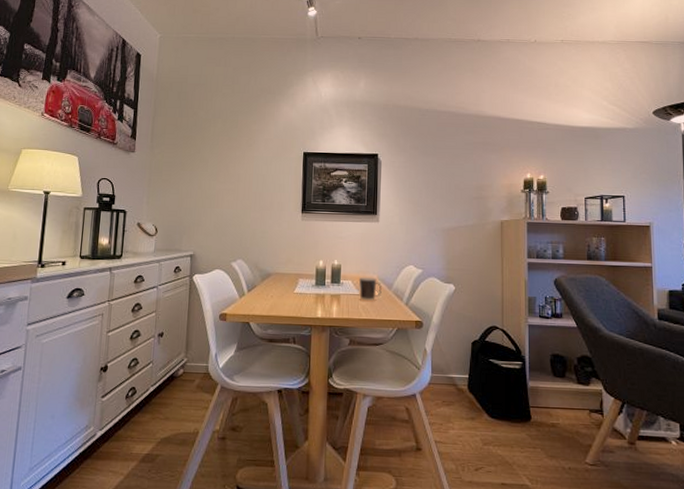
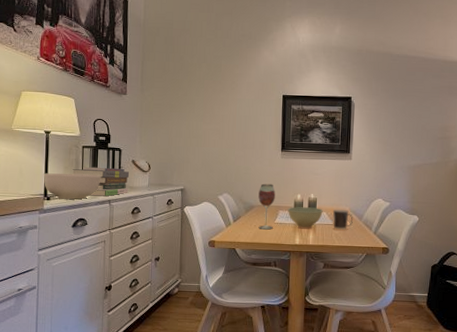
bowl: none [39,237,103,267] -> present [43,173,101,200]
books: none [71,230,134,264] -> present [72,166,130,197]
wineglass: none [275,248,295,301] -> present [258,183,275,230]
bowl: none [308,274,348,300] -> present [287,207,323,229]

